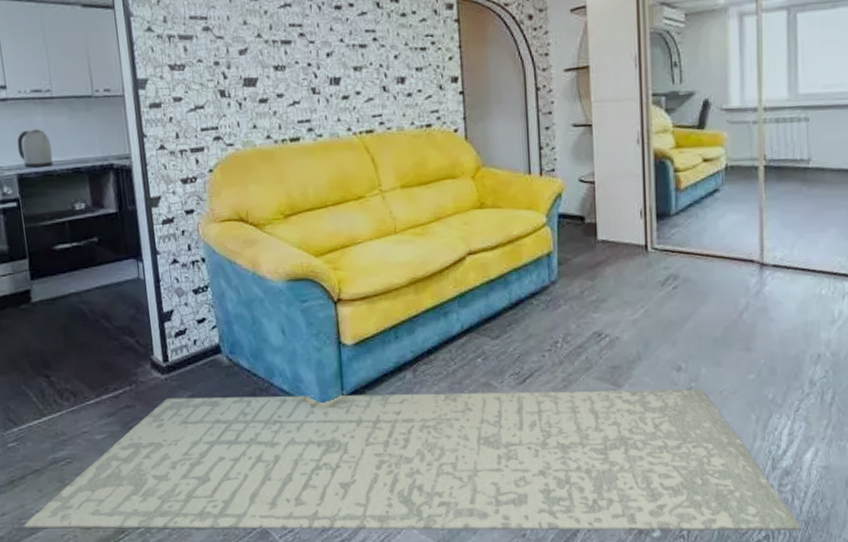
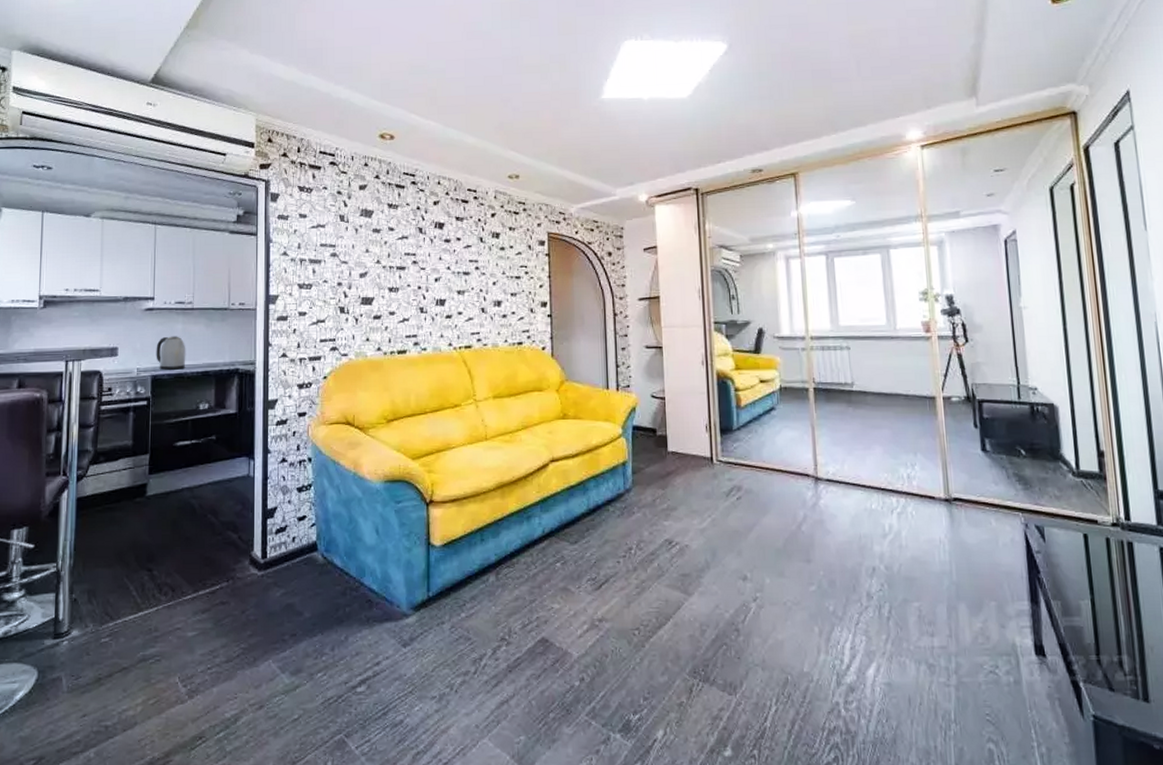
rug: present [23,389,803,531] -> none [102,595,871,753]

